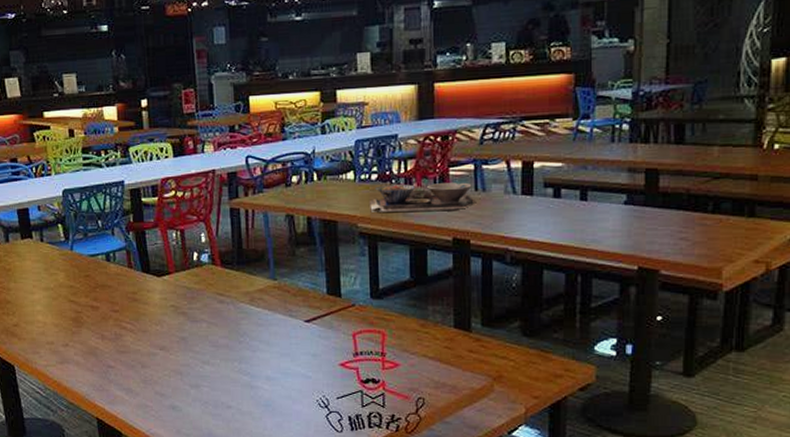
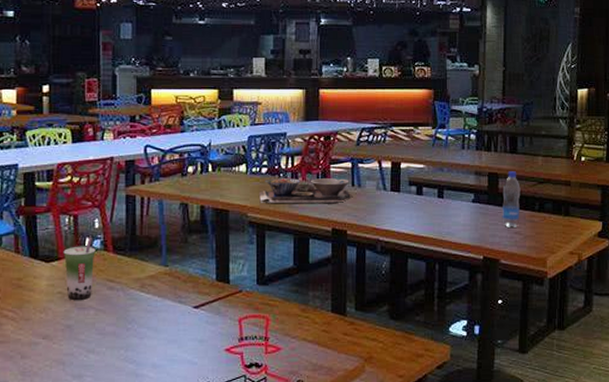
beverage cup: none [173,251,204,314] -> present [63,237,96,301]
bottle: none [662,166,689,233] -> present [501,171,521,227]

